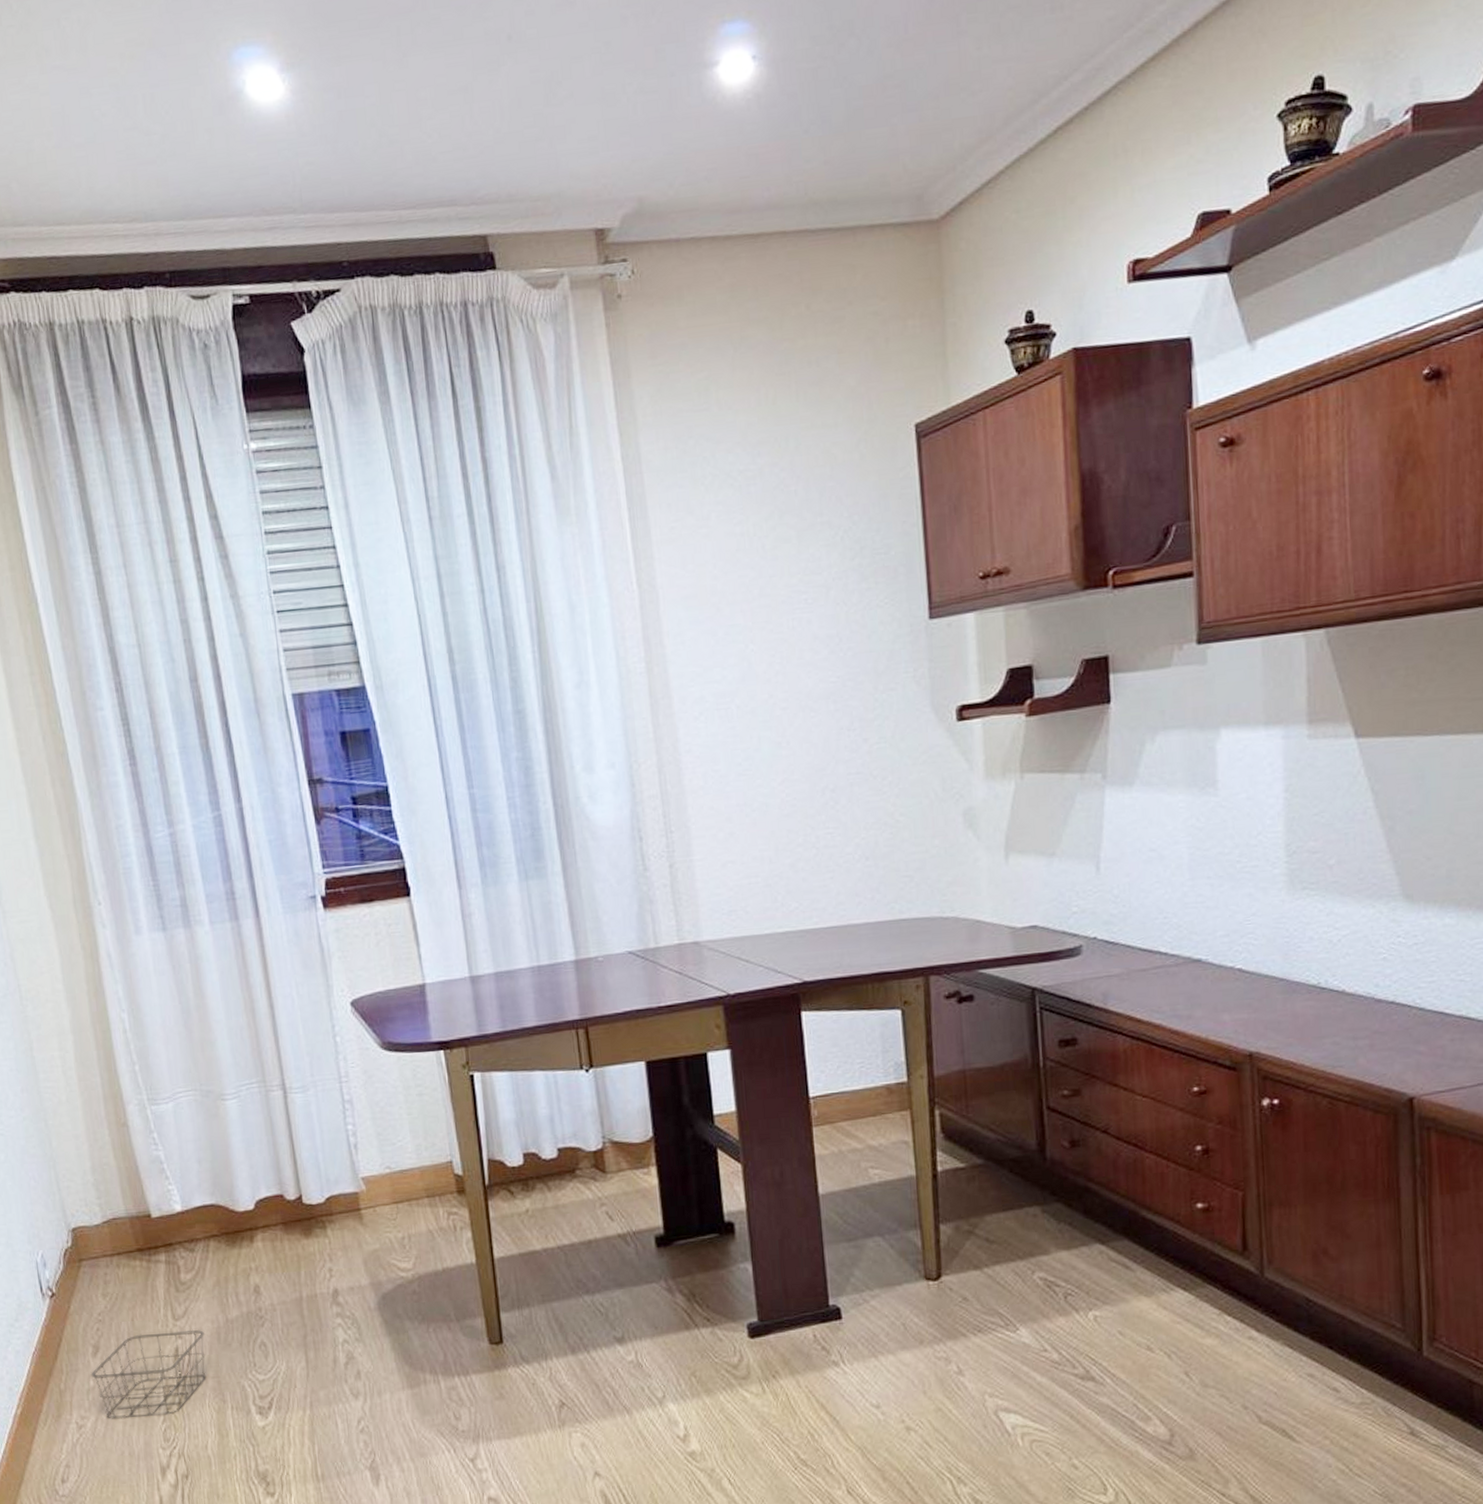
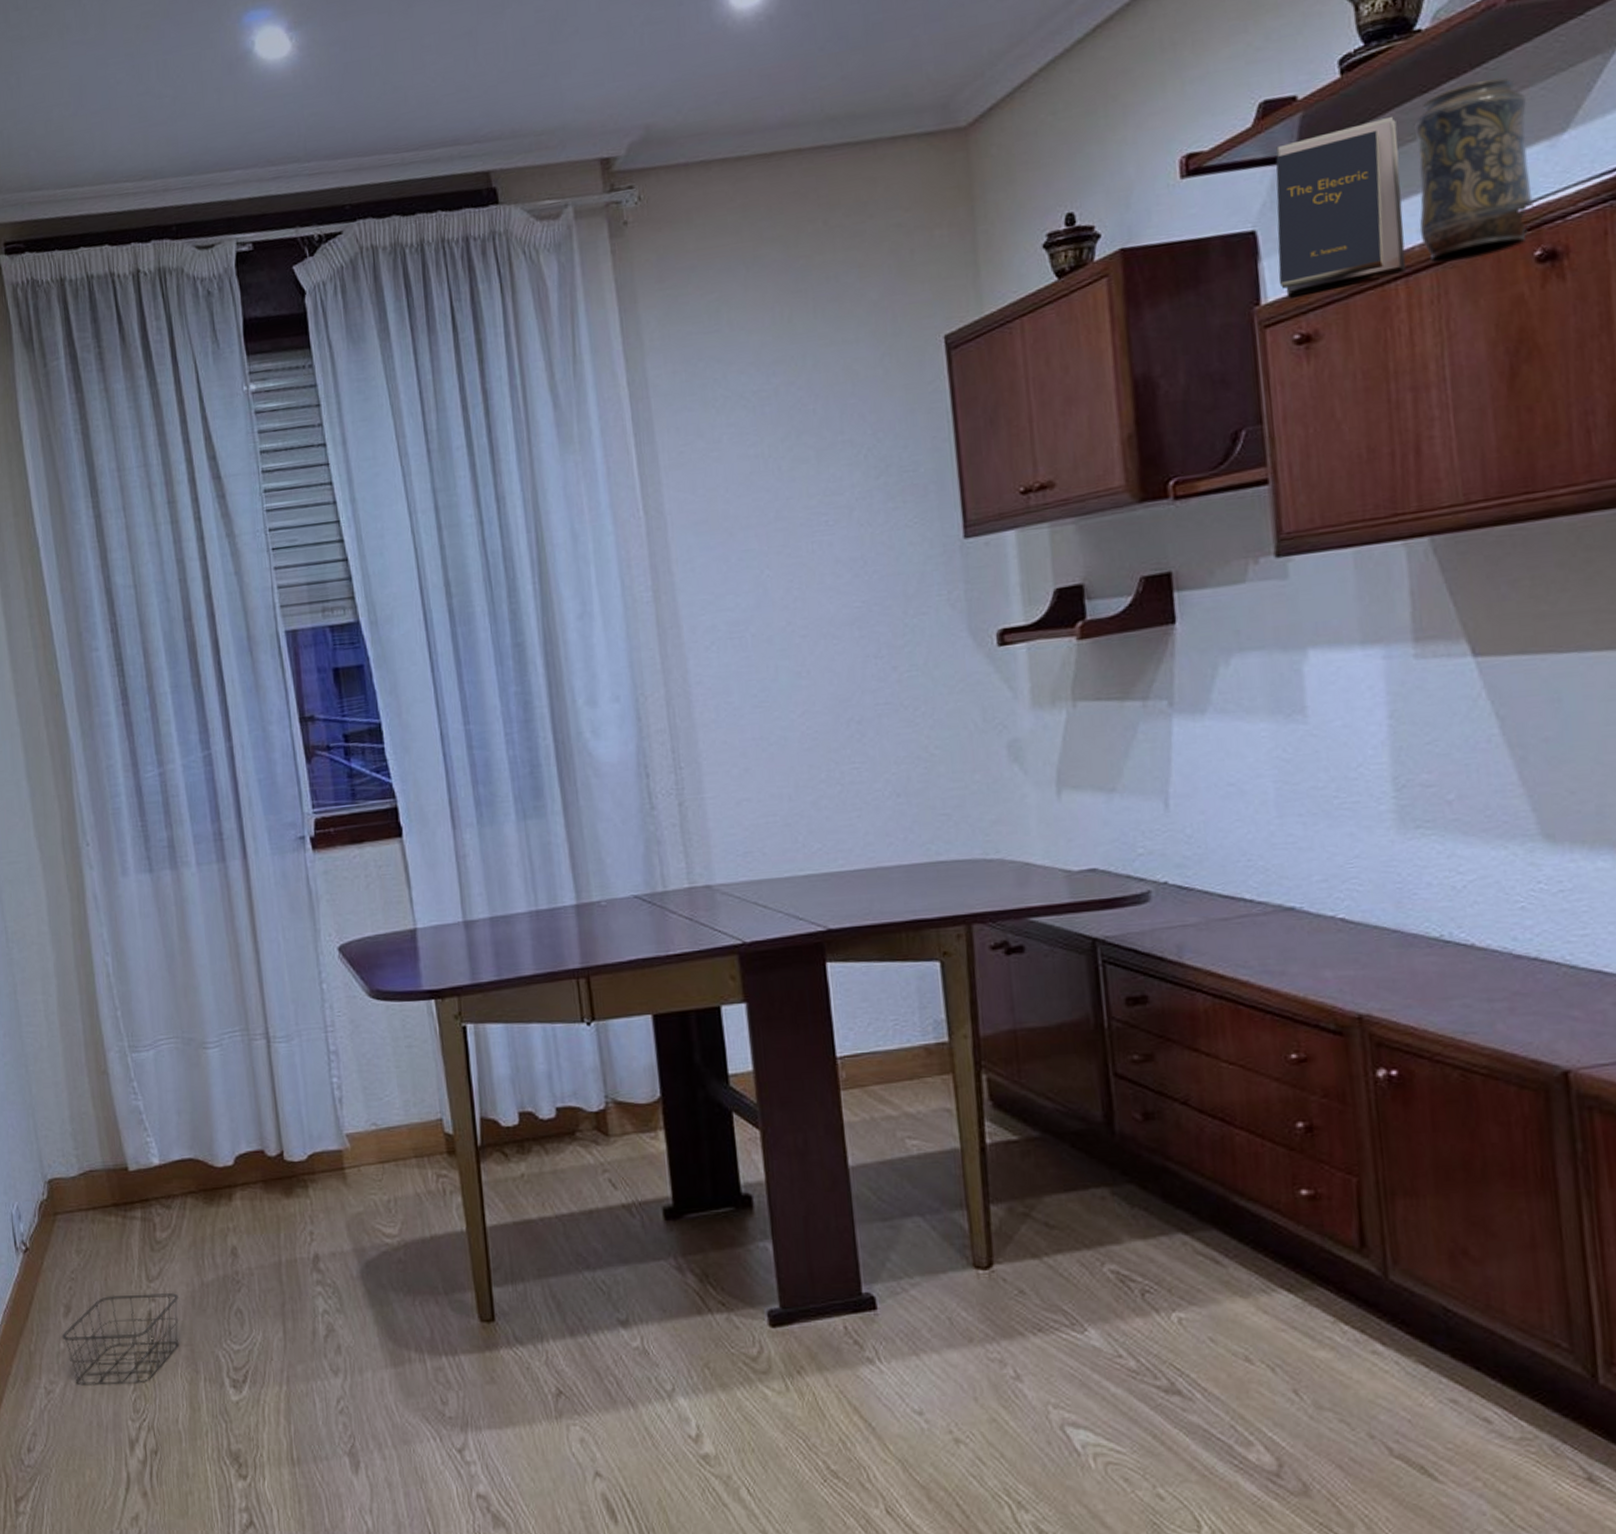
books: none [1209,234,1317,404] -> present [1275,116,1407,300]
decorative vase: none [1329,205,1425,377] -> present [1413,78,1534,263]

